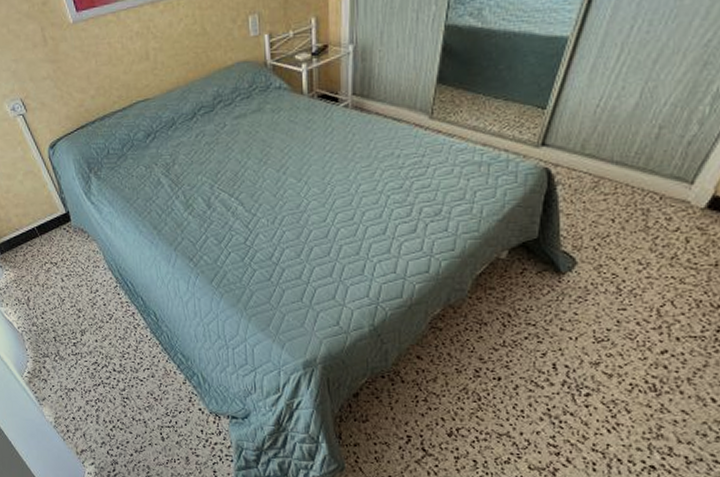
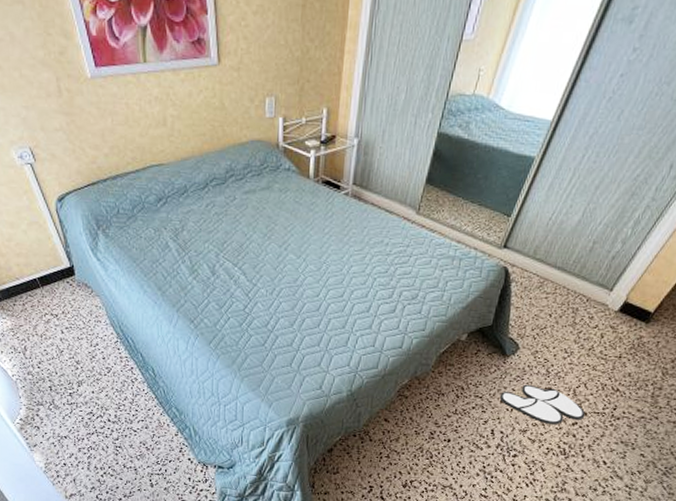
slippers: none [560,306,678,355] -> present [500,384,586,425]

